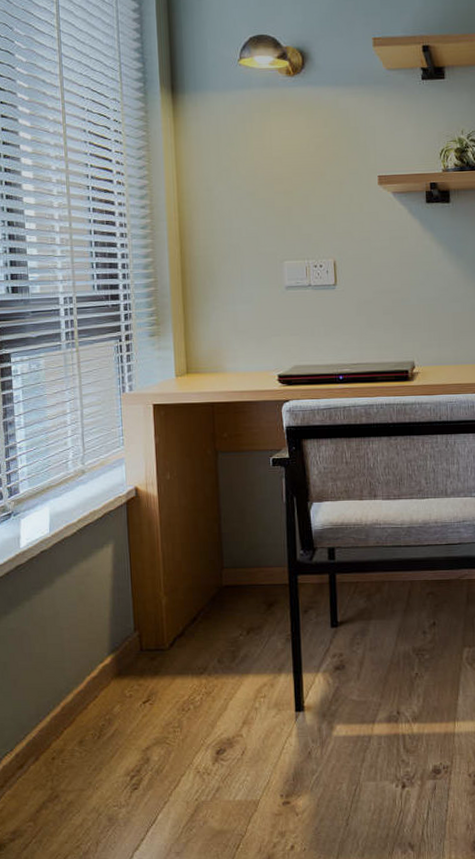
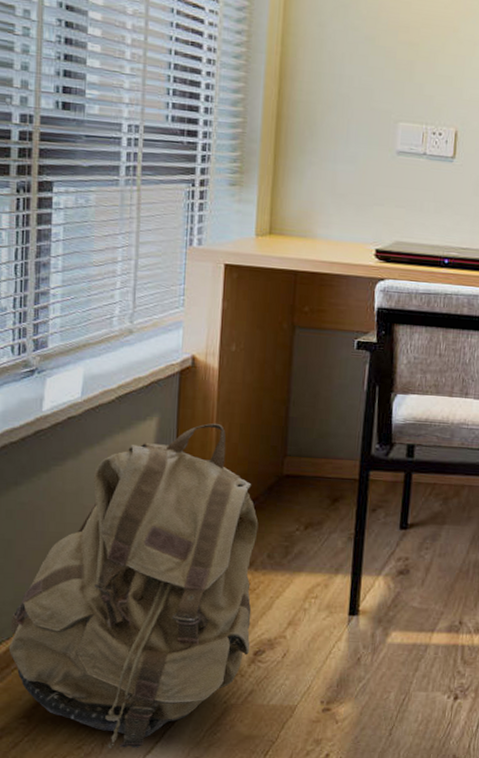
backpack: none [11,544,213,847] -> present [8,423,259,748]

